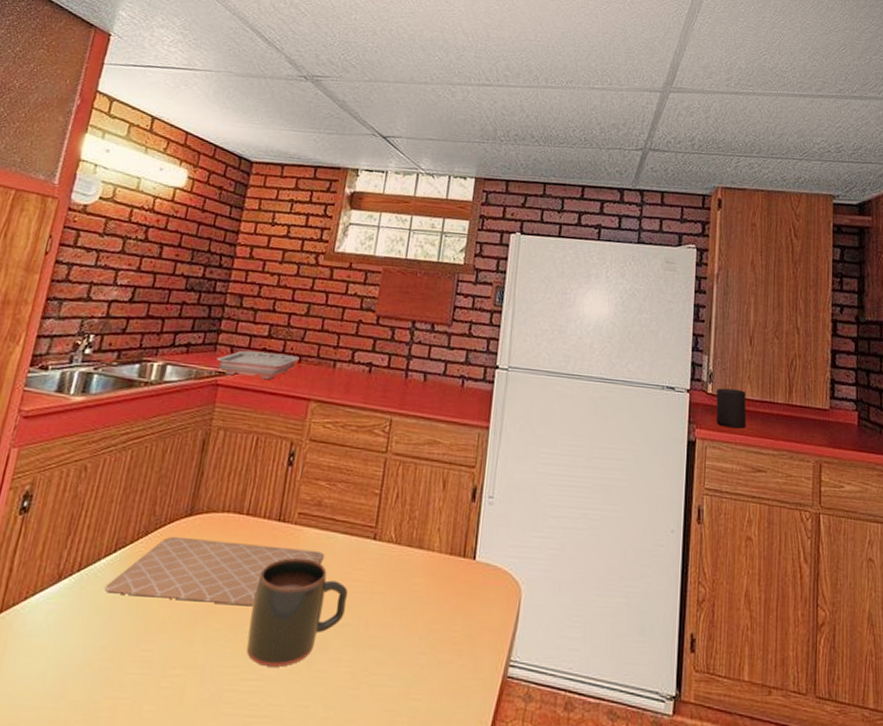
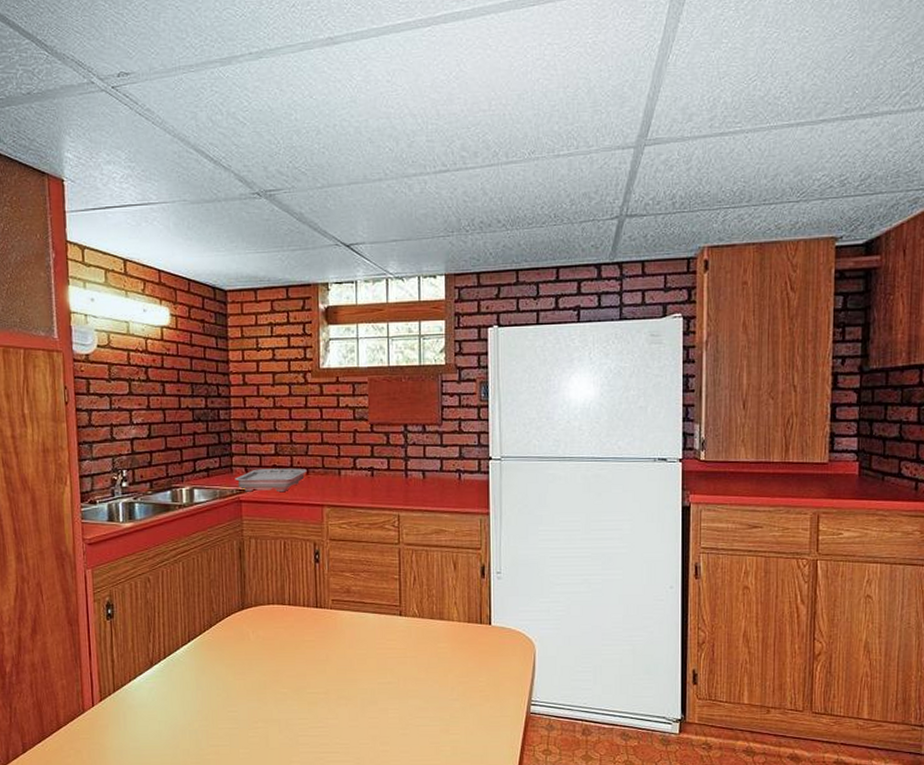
placemat: present [105,536,324,607] -> none [189,626,359,675]
mug: present [246,557,348,667] -> none [307,634,386,717]
pen holder: present [716,388,747,430] -> none [710,453,741,492]

